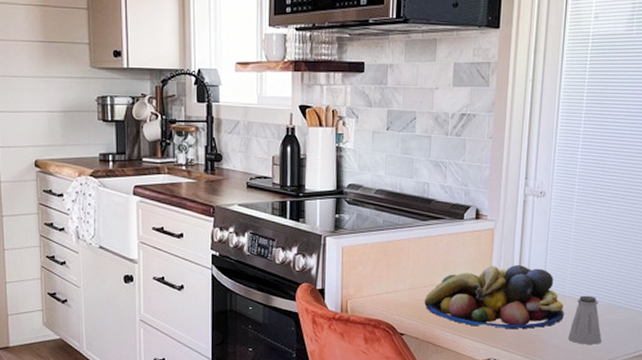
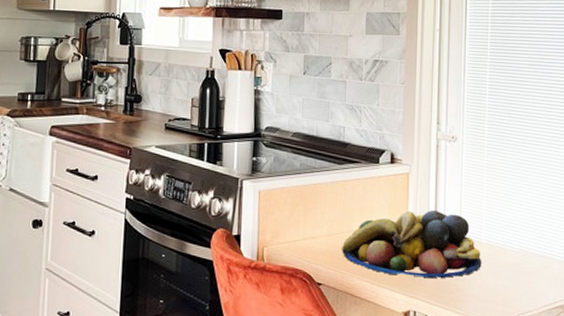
saltshaker: present [568,295,602,344] -> none [487,242,520,295]

